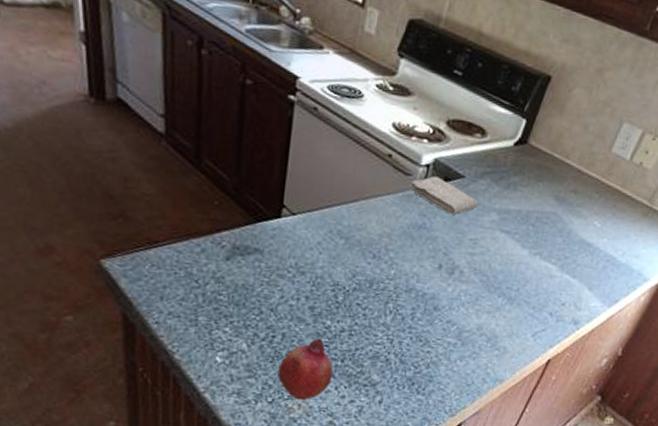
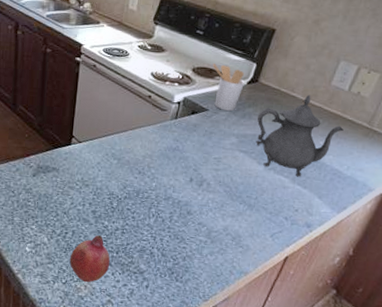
washcloth: present [409,176,479,215] -> none [165,111,220,139]
utensil holder: none [472,115,511,179] -> present [213,63,244,111]
teapot: none [520,162,622,264] -> present [256,94,344,177]

